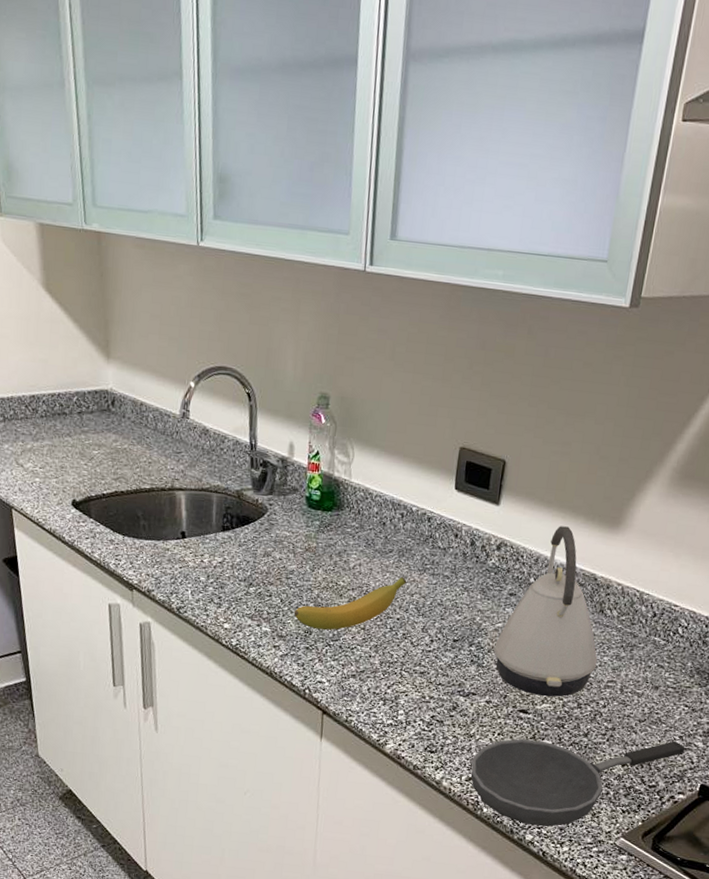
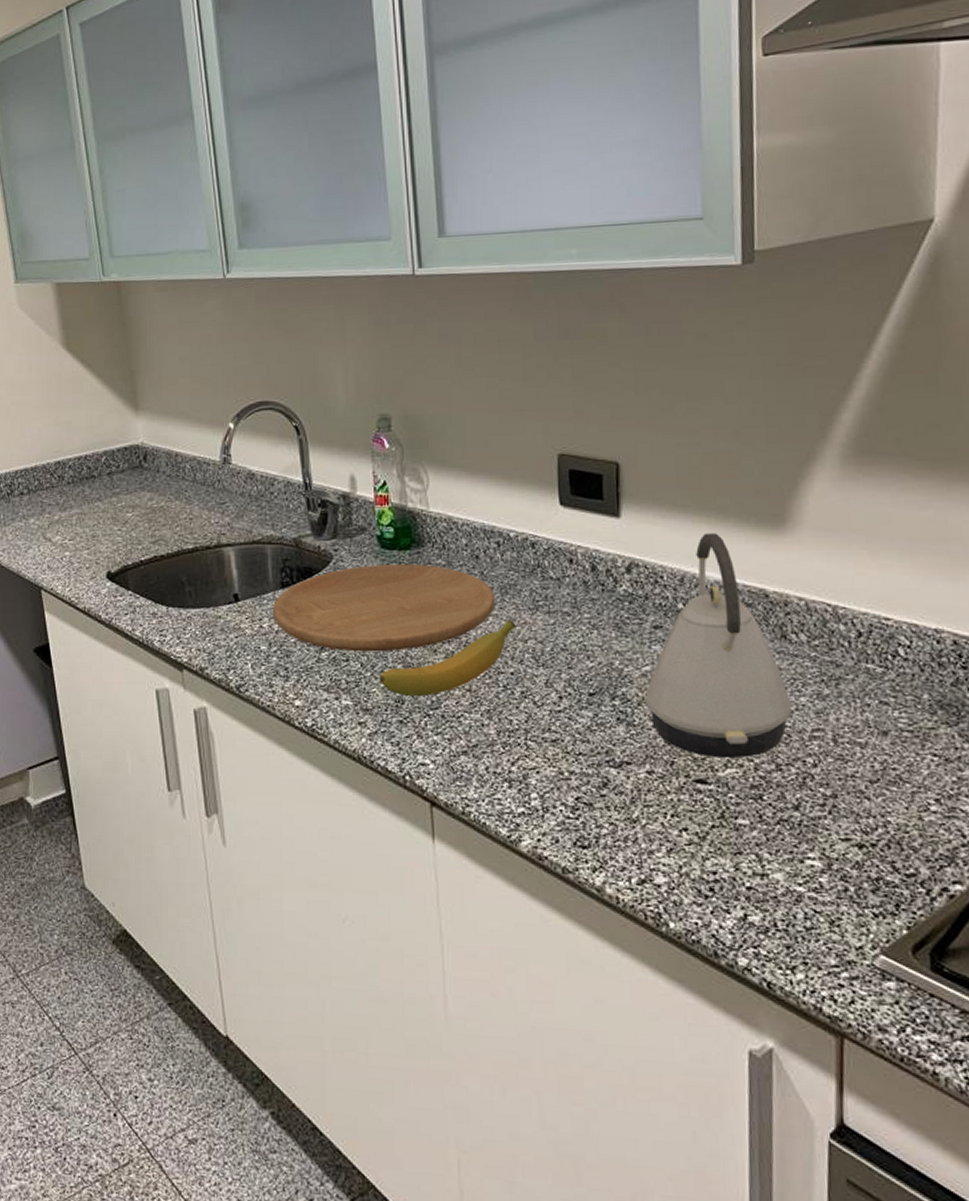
cutting board: none [213,520,394,592] -> present [273,563,496,652]
frying pan: present [471,739,686,827] -> none [640,806,948,945]

